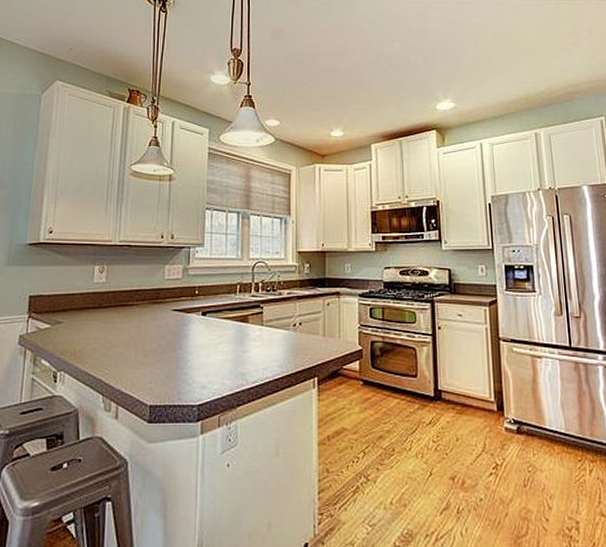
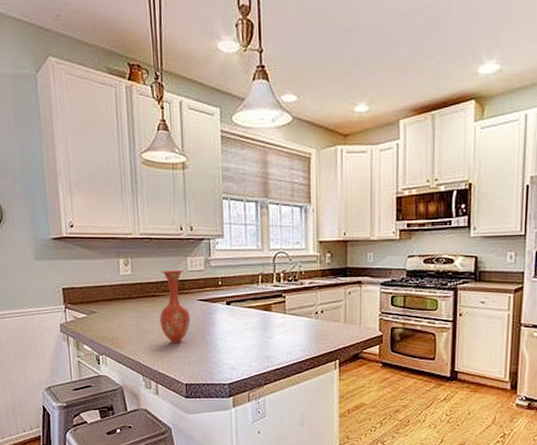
vase: none [129,277,163,359] -> present [159,269,191,344]

